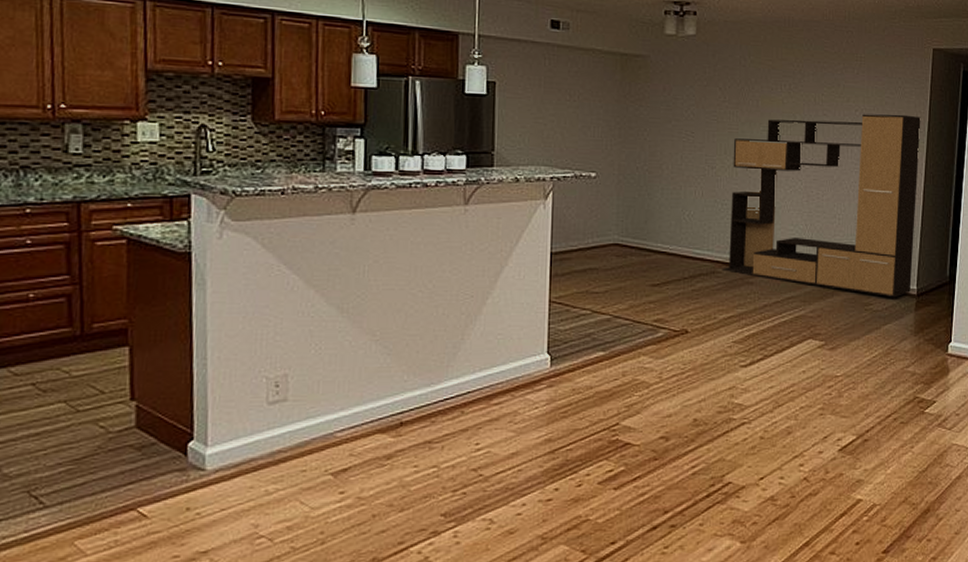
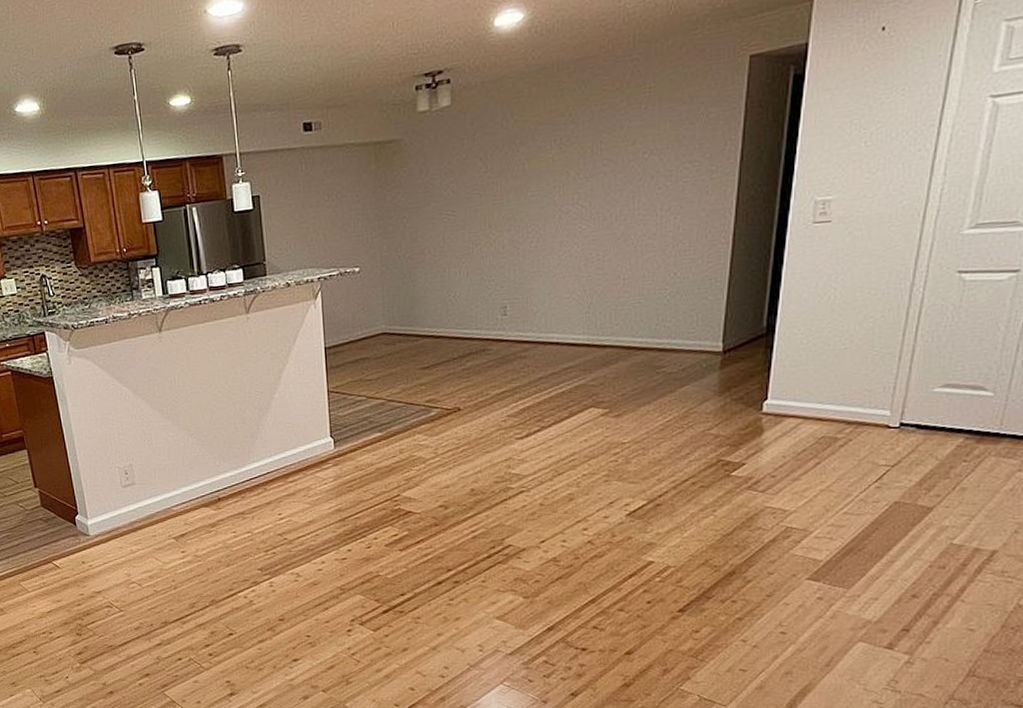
media console: present [722,114,921,298] -> none [492,145,731,358]

